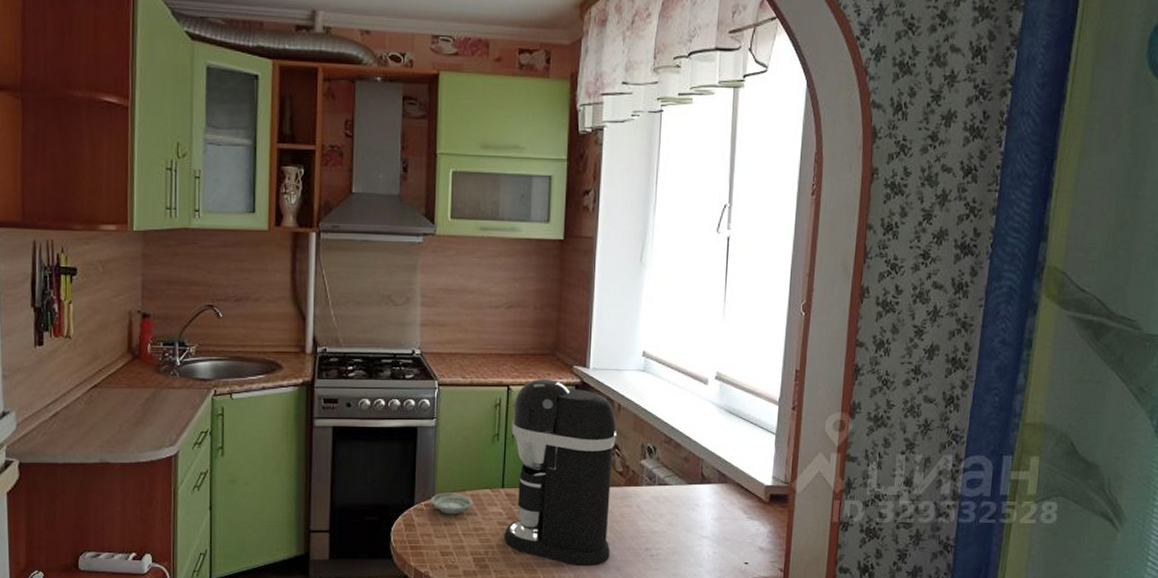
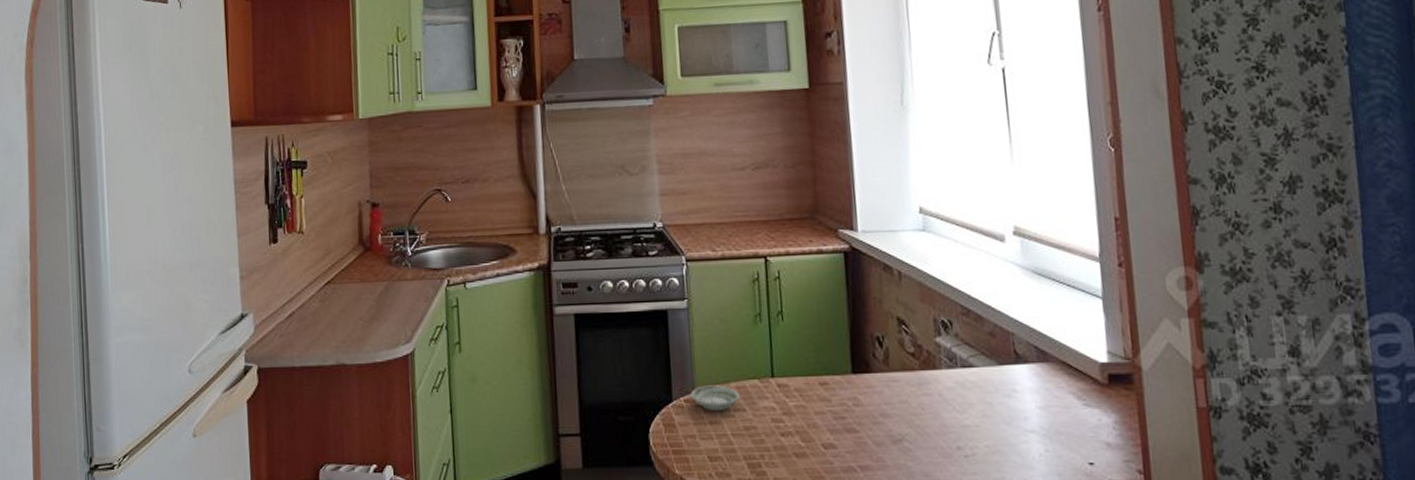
coffee maker: present [504,378,617,565] -> none [774,246,914,470]

